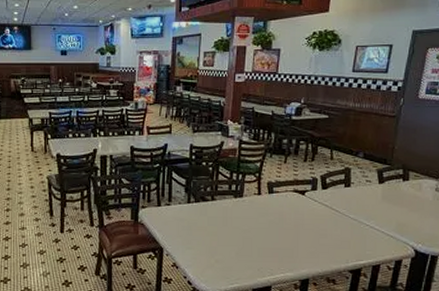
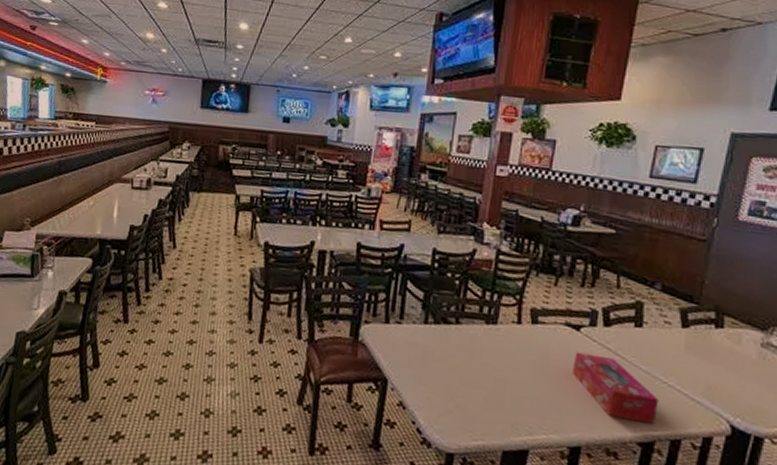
tissue box: none [300,211,364,256] -> present [572,352,659,424]

